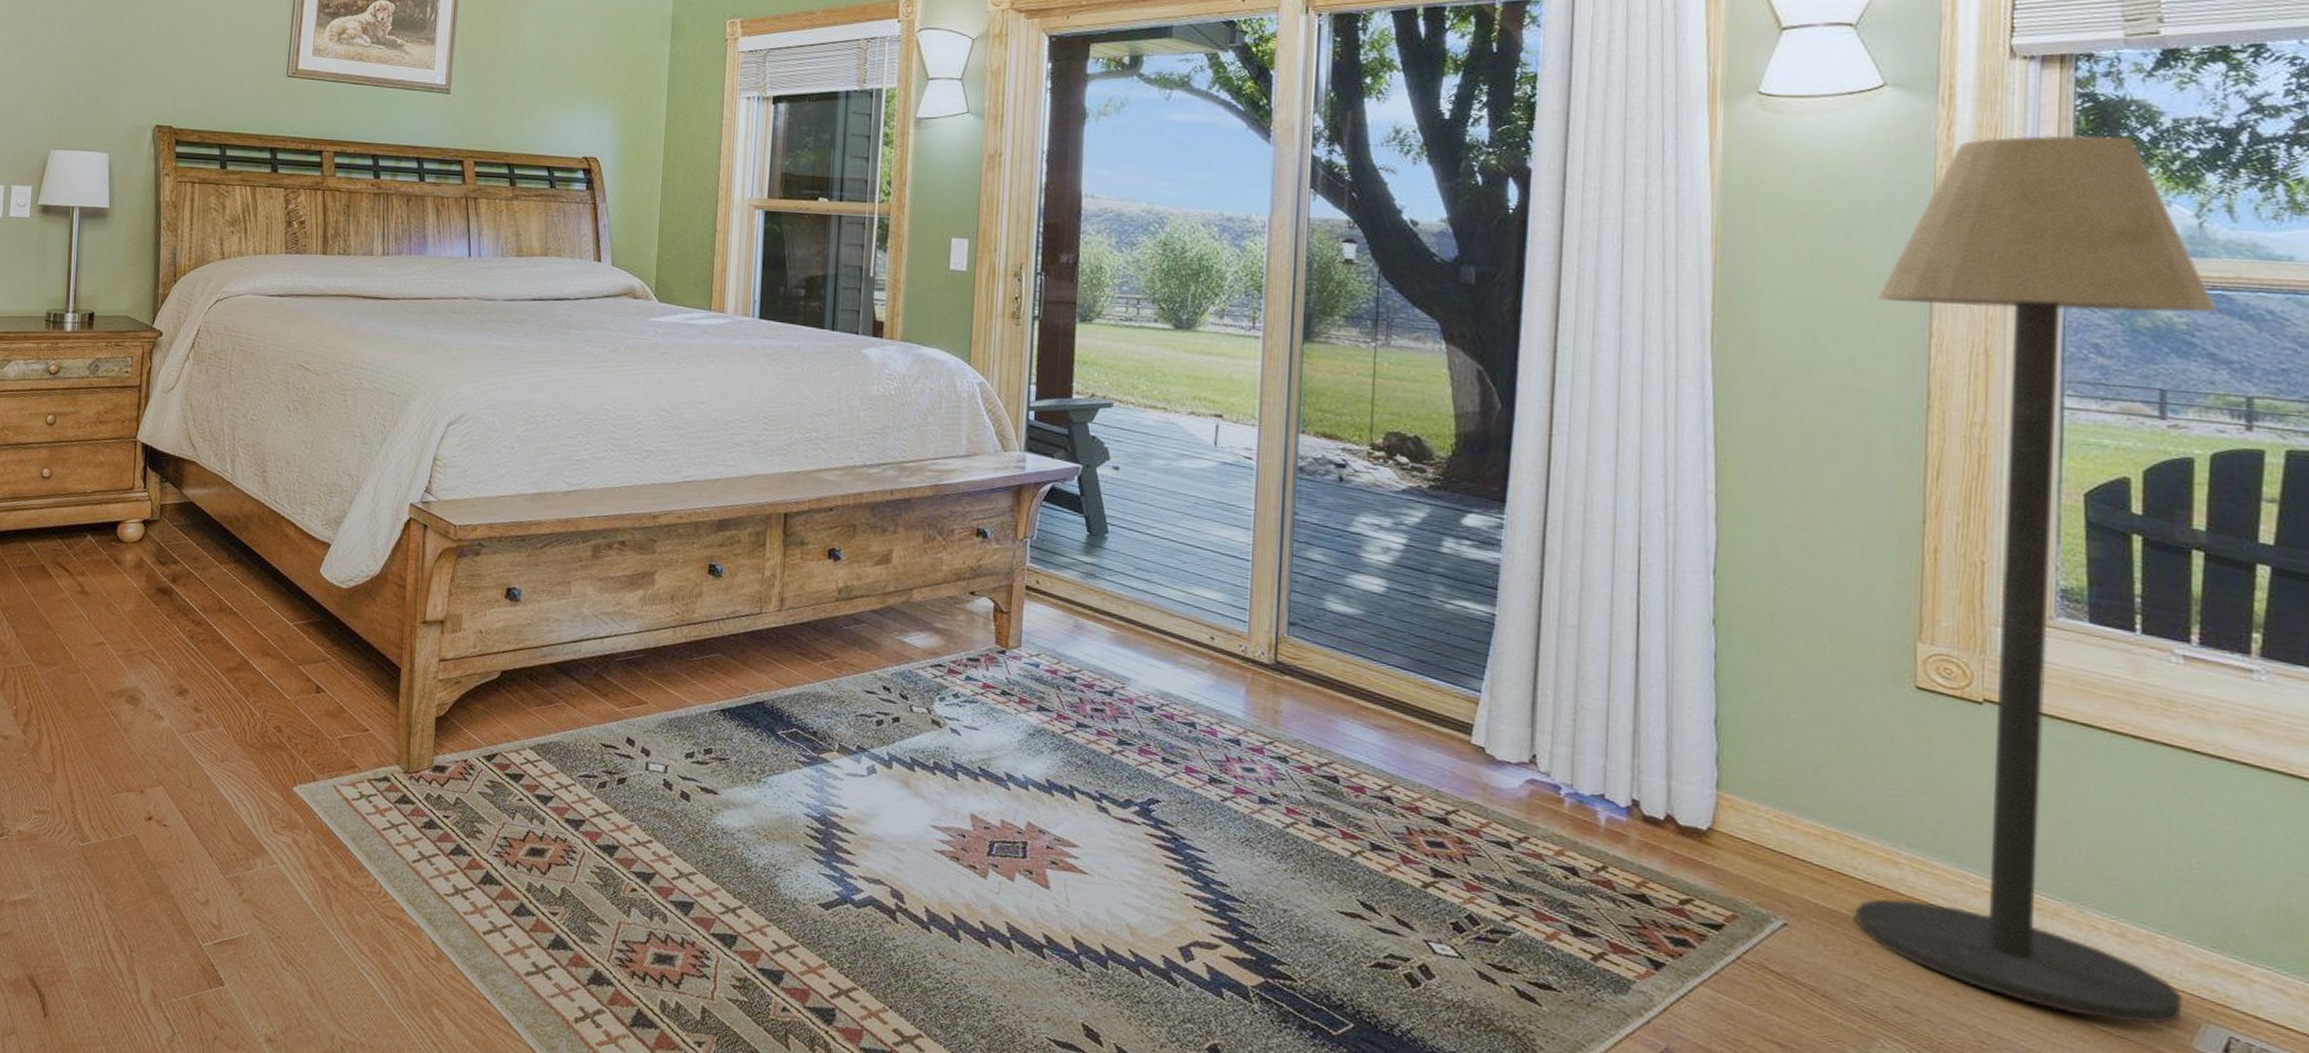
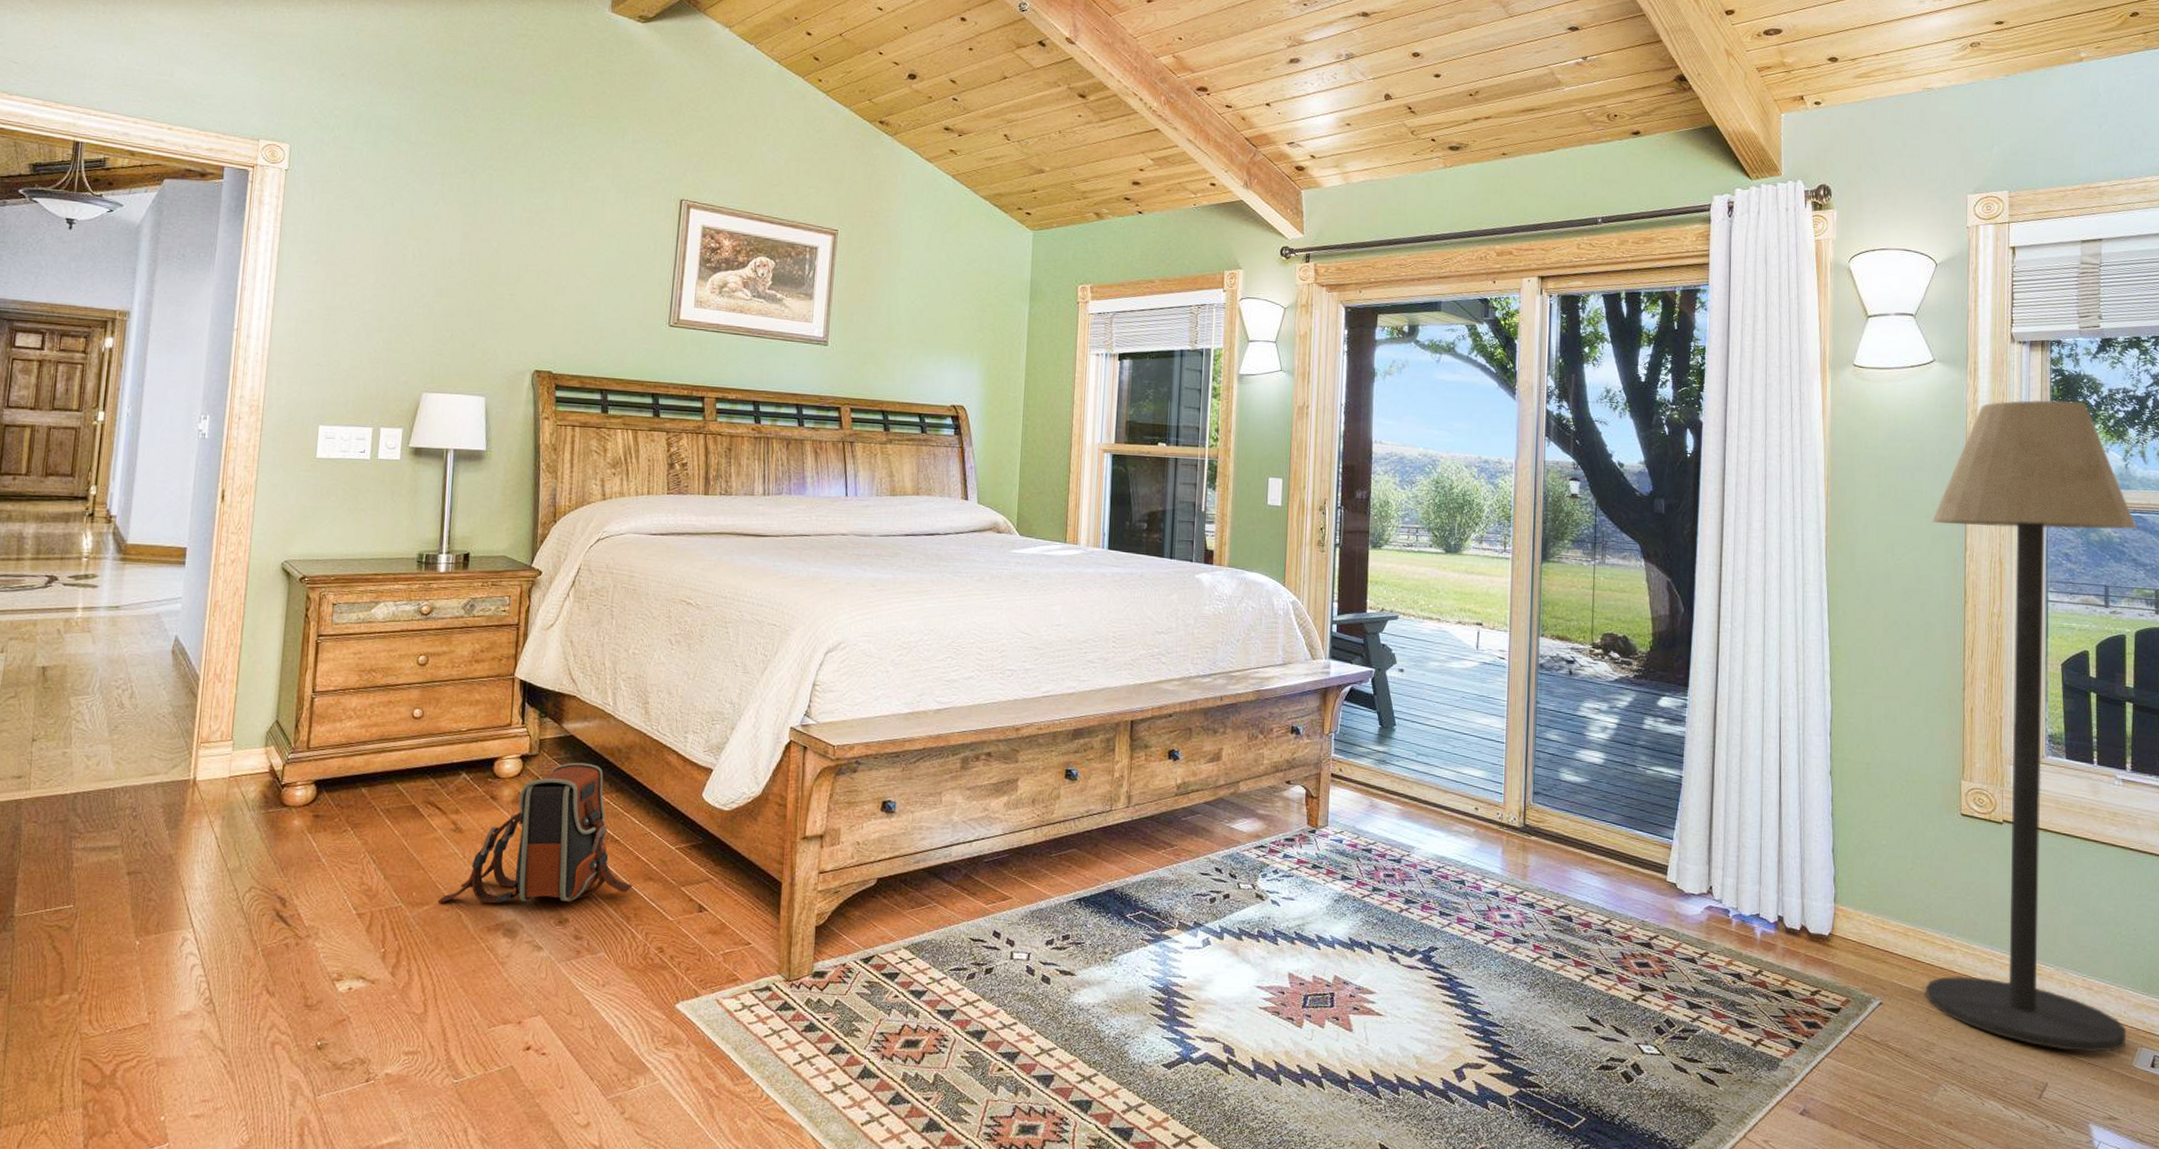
backpack: none [65,530,251,673] -> present [437,762,633,904]

